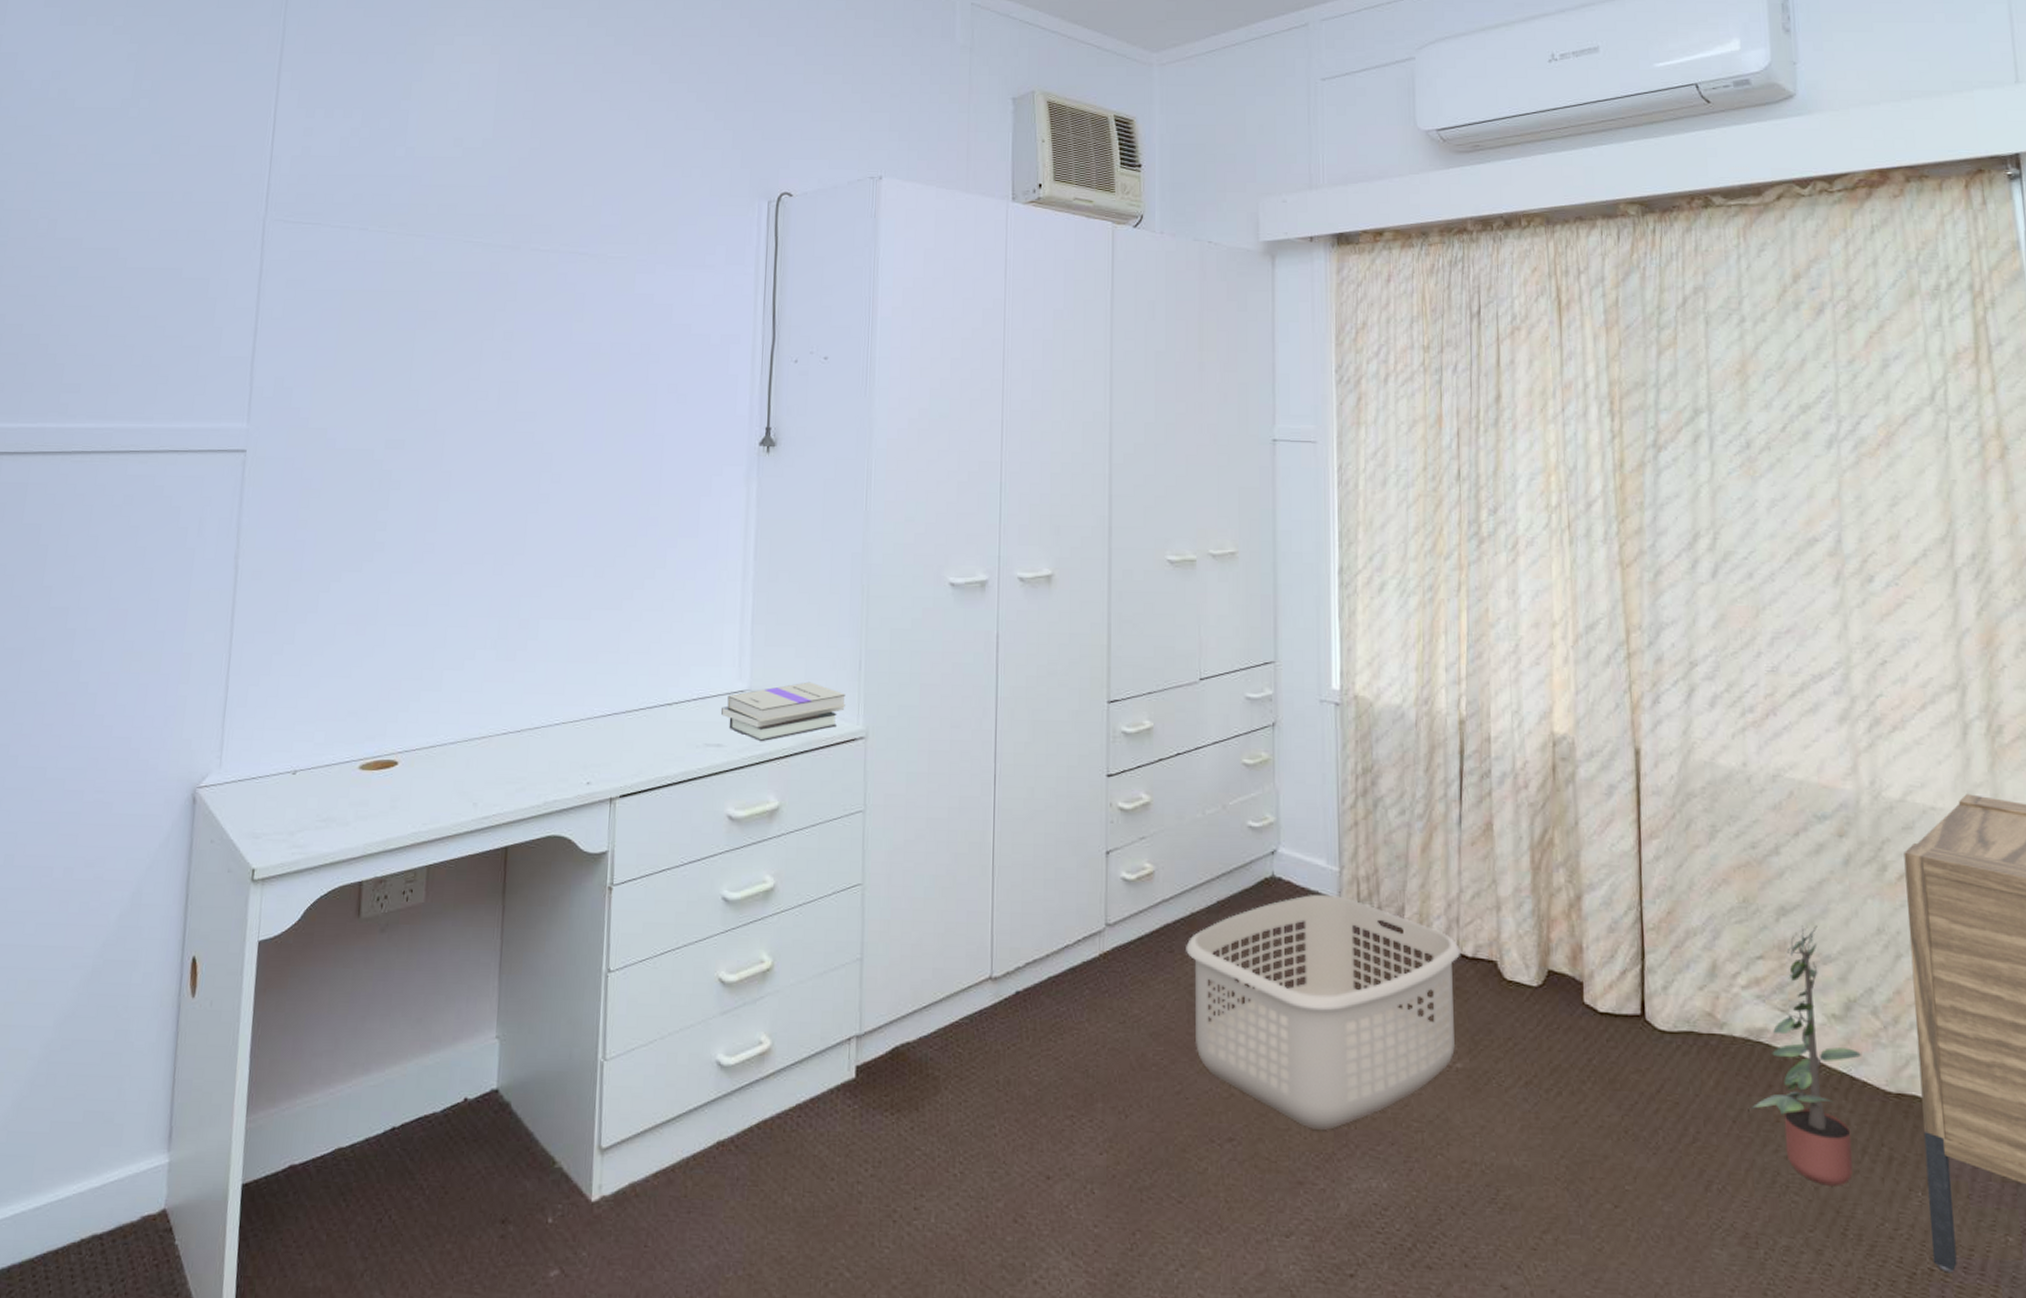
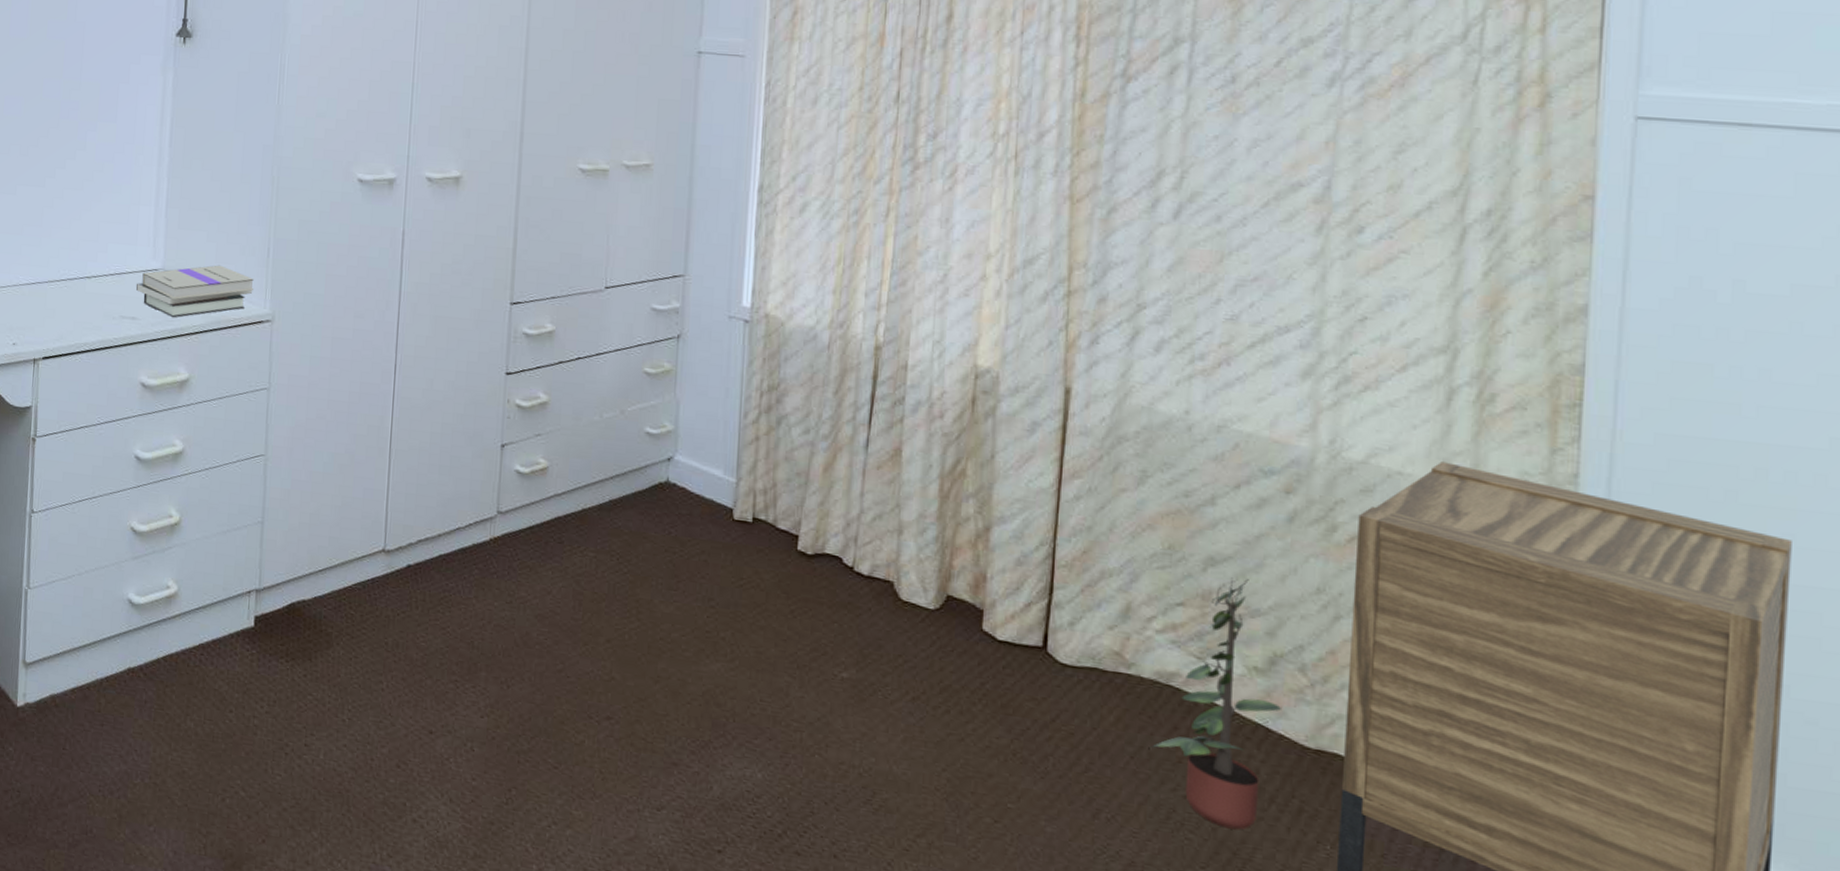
clothes hamper: present [1186,894,1460,1131] -> none [575,502,856,720]

